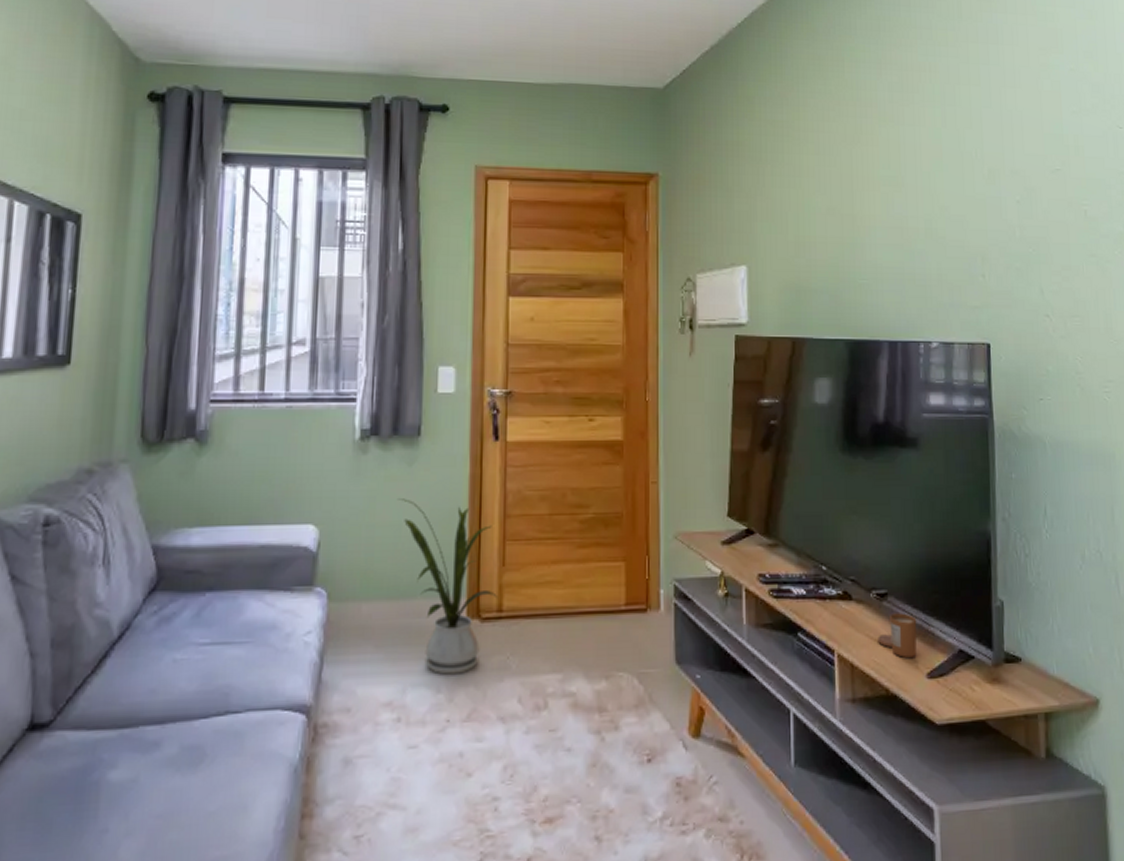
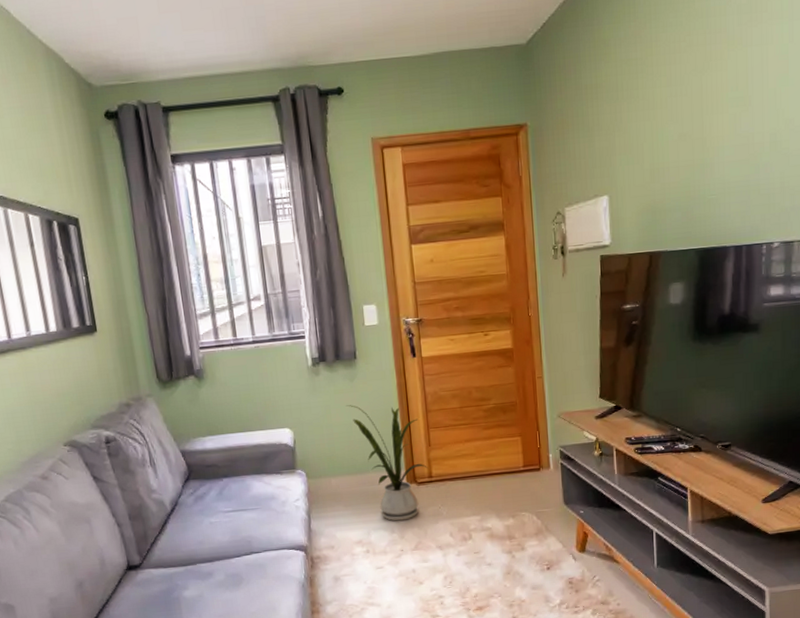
candle: present [878,613,917,658] -> none [722,458,755,490]

